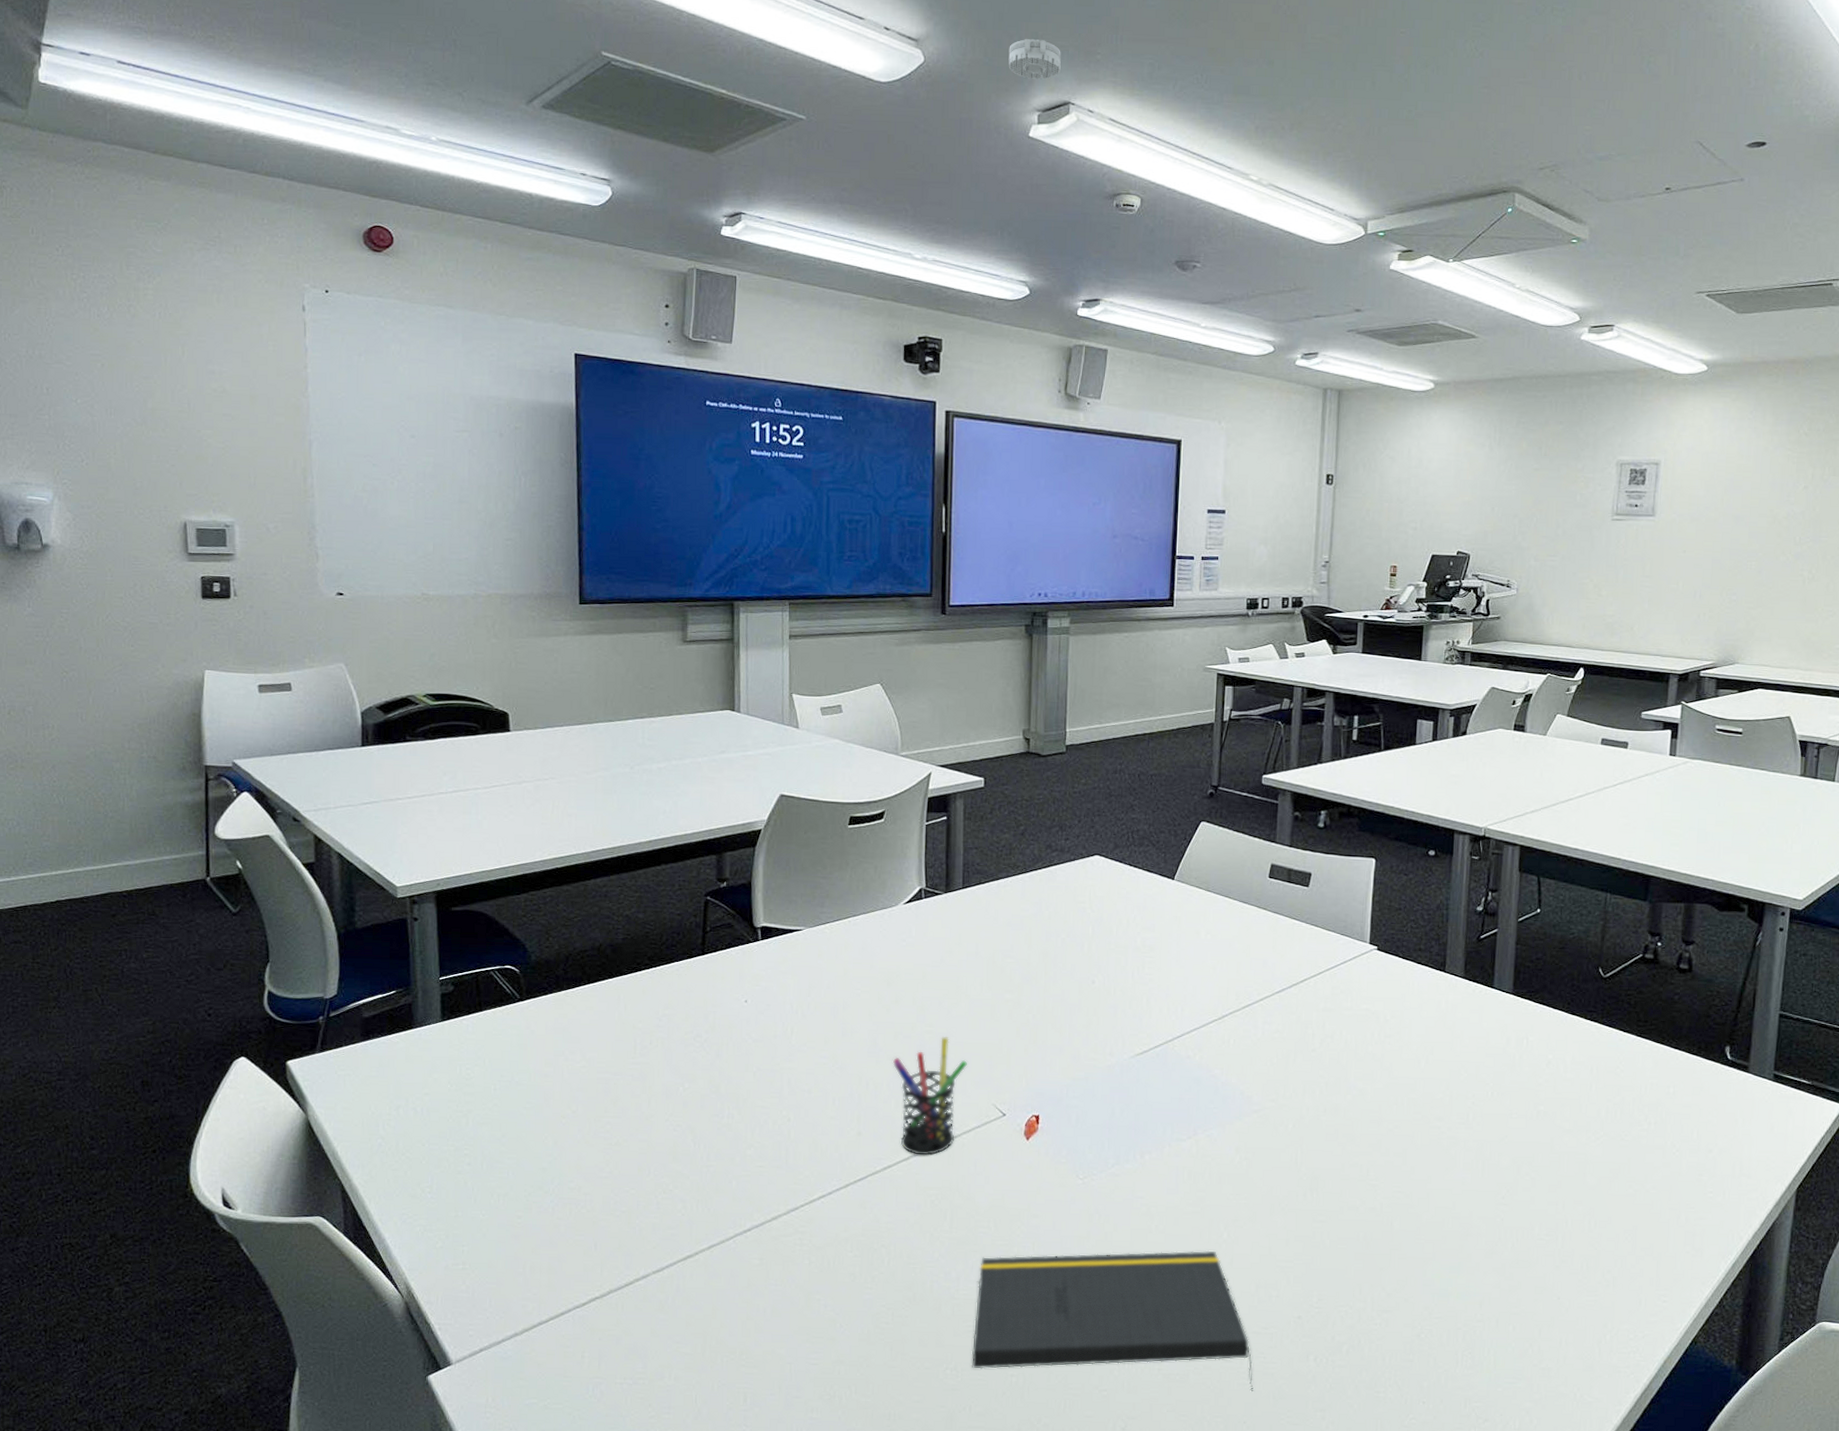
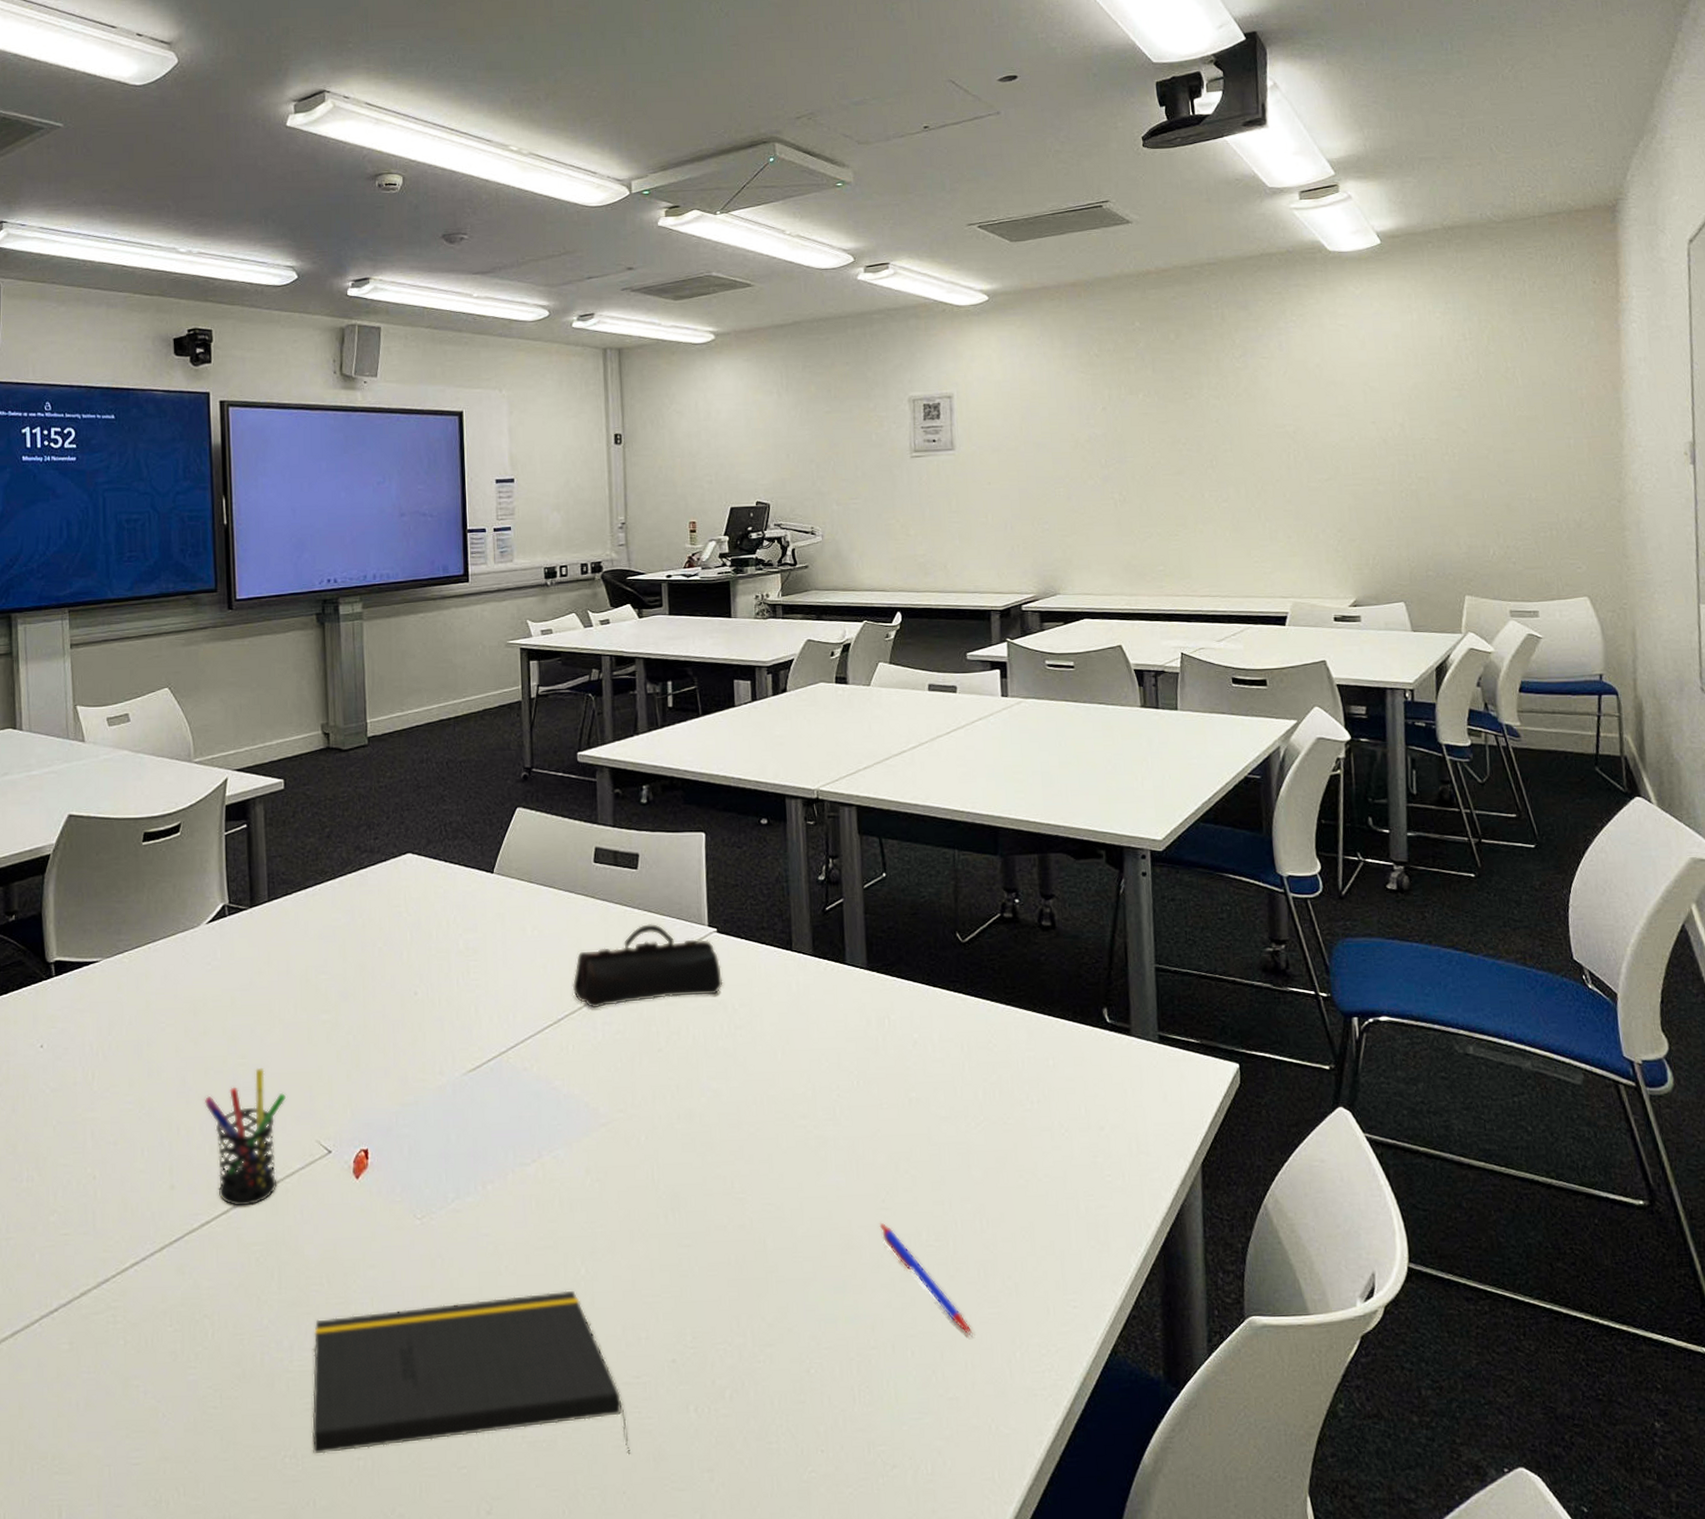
smoke detector: present [1008,38,1061,80] -> none [261,33,314,71]
pencil case: none [1238,937,1378,1009] -> present [572,924,723,1009]
pen: none [1497,1216,1570,1319] -> present [879,1223,973,1337]

